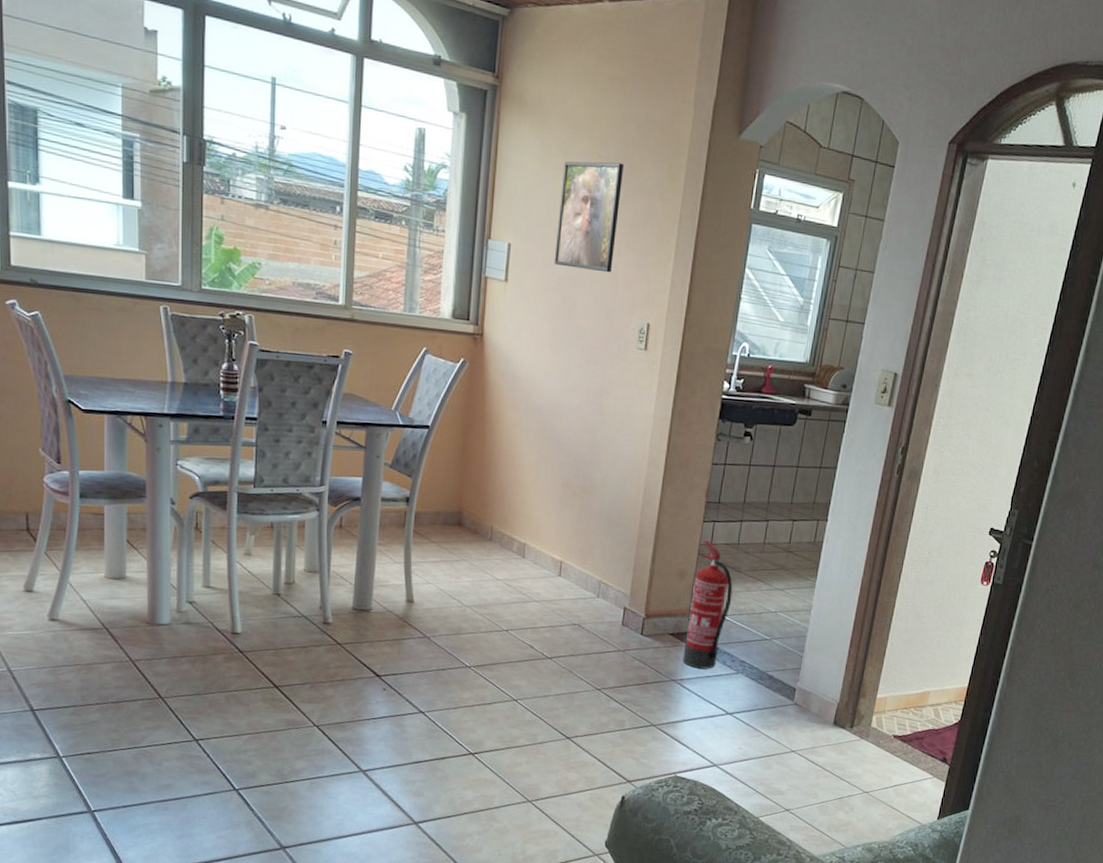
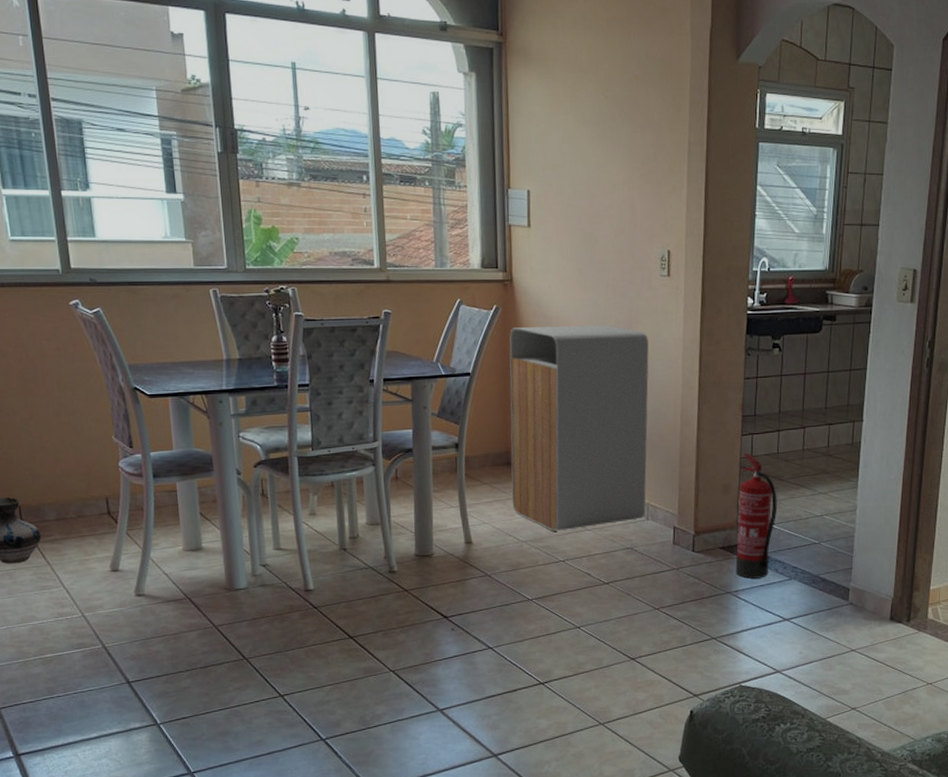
trash can: none [459,384,618,600] -> present [509,325,649,531]
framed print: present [554,161,624,273] -> none [572,101,630,207]

